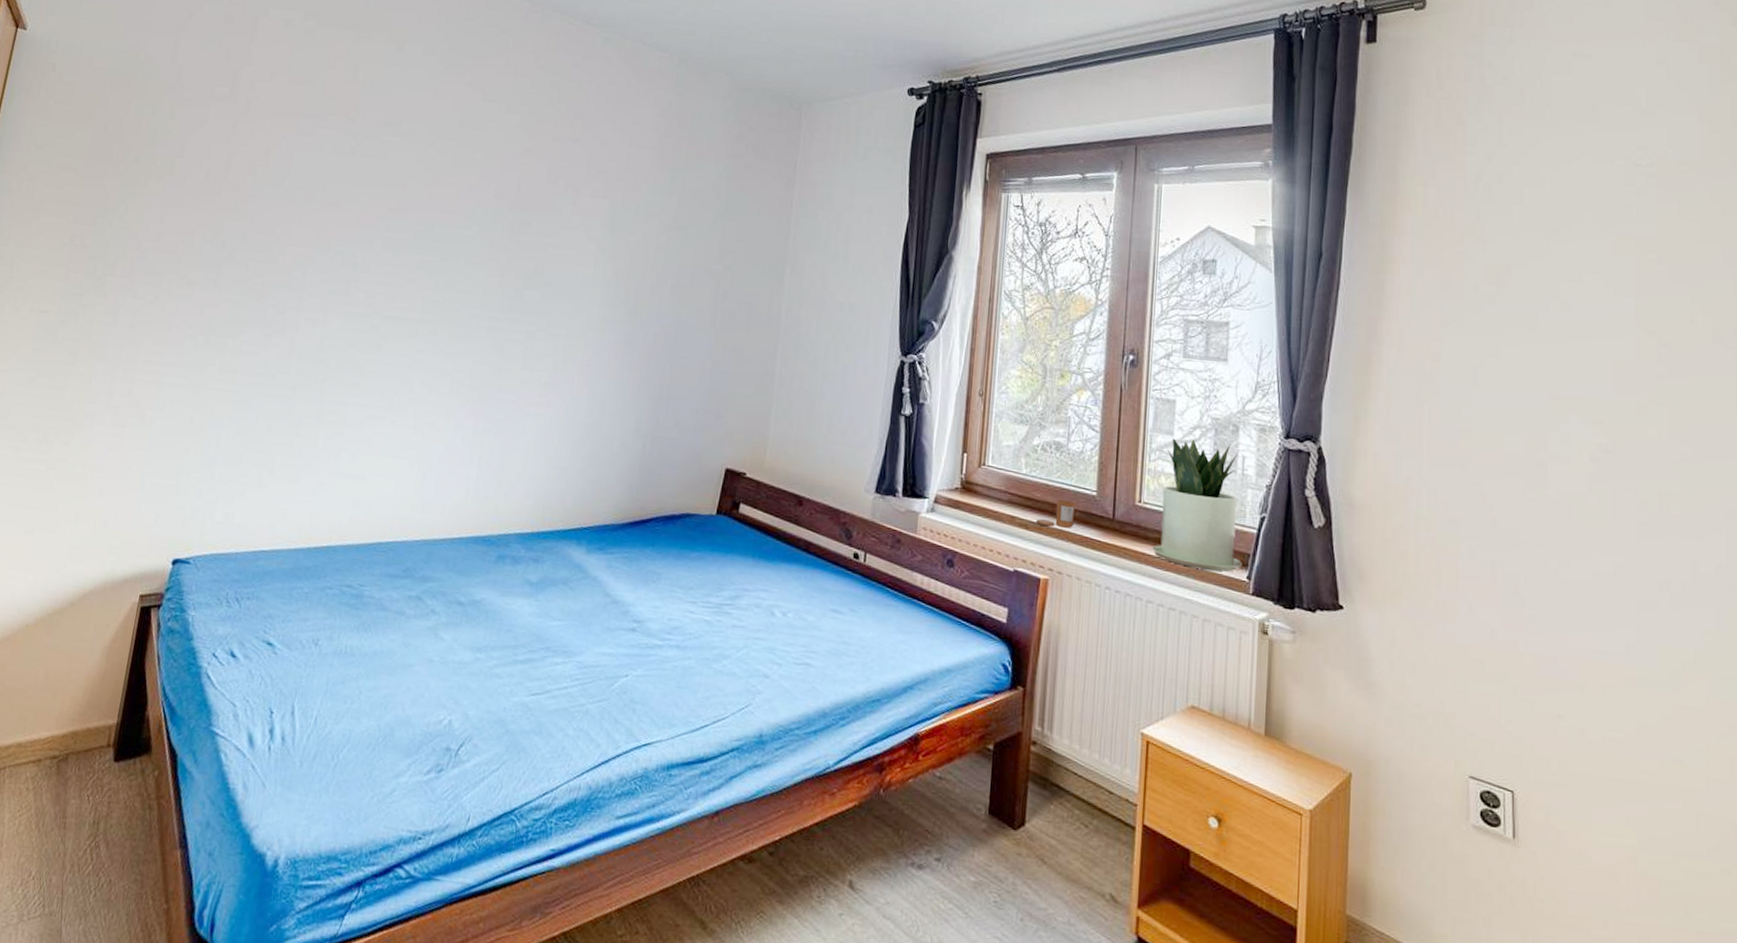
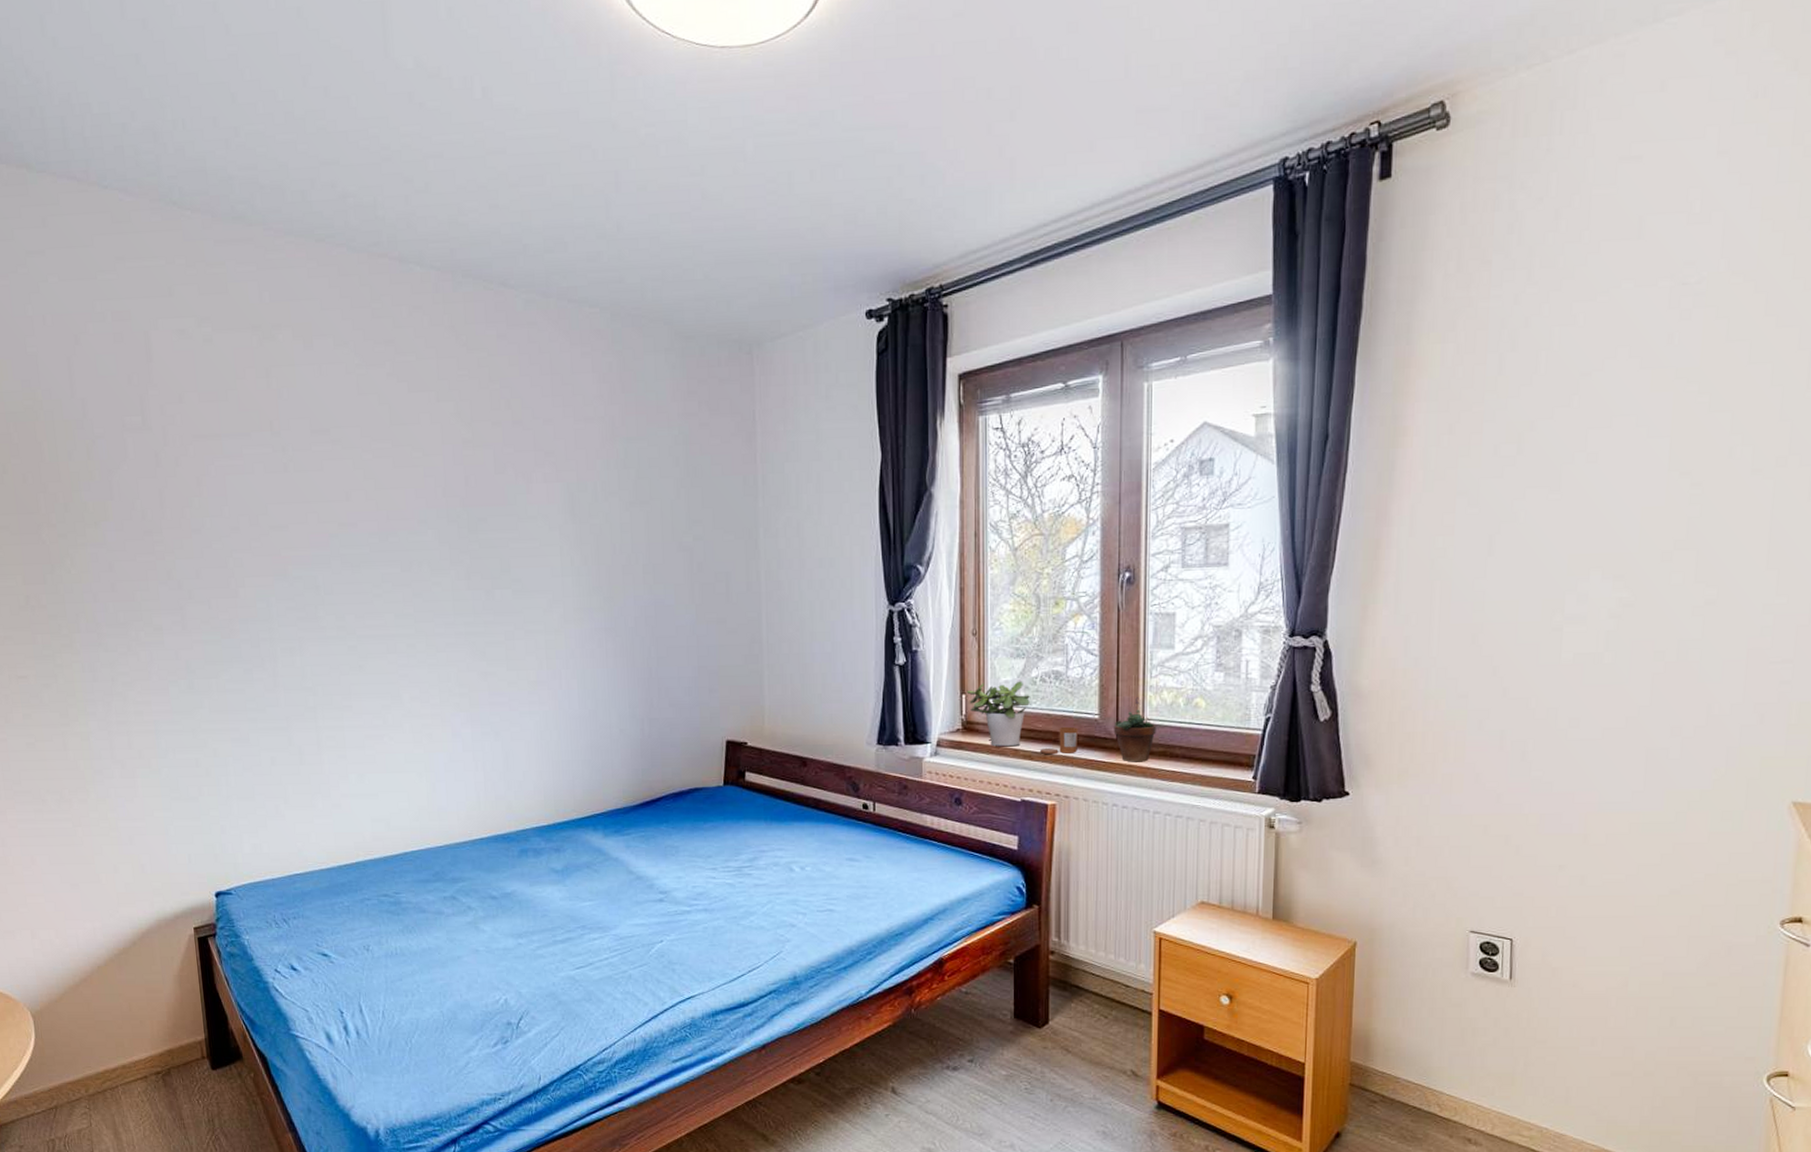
potted plant: none [968,444,1031,513] -> present [966,681,1031,747]
succulent plant: none [1110,479,1153,547] -> present [1113,697,1156,762]
planter: present [1152,438,1243,572] -> none [1157,650,1249,775]

